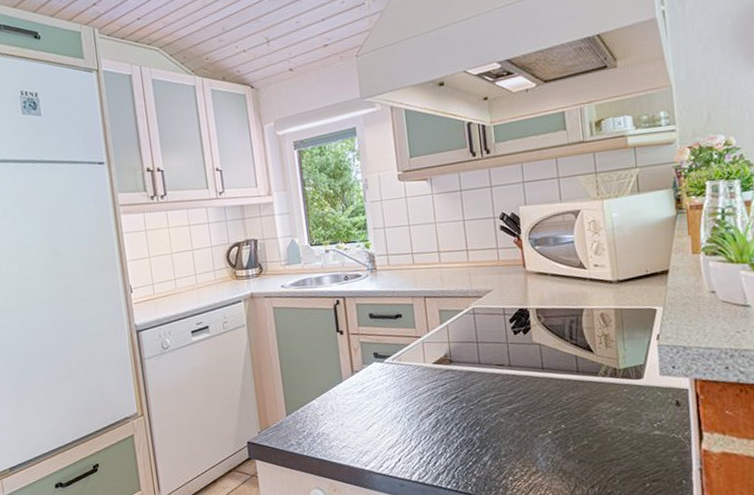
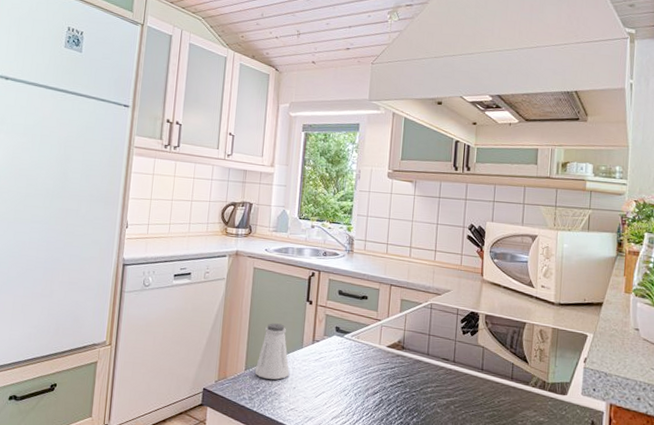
saltshaker: none [296,361,335,421] -> present [254,323,290,380]

